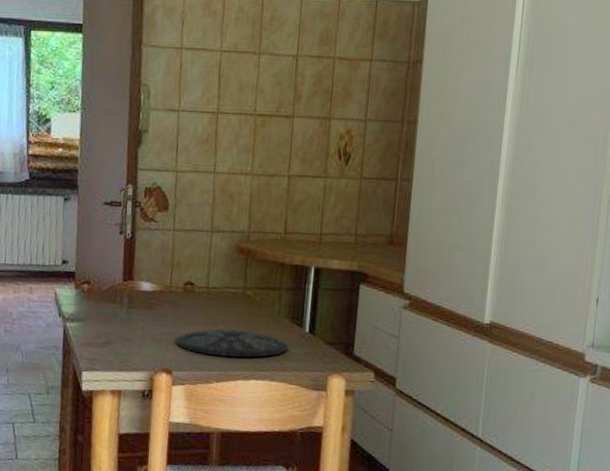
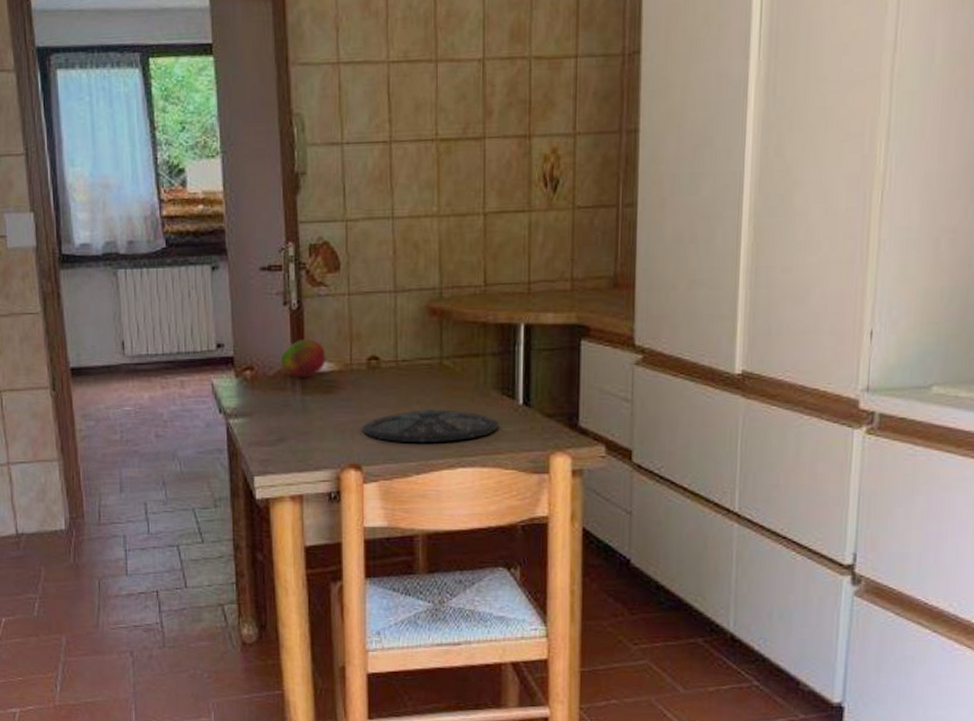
fruit: none [112,262,151,294] -> present [280,338,326,378]

